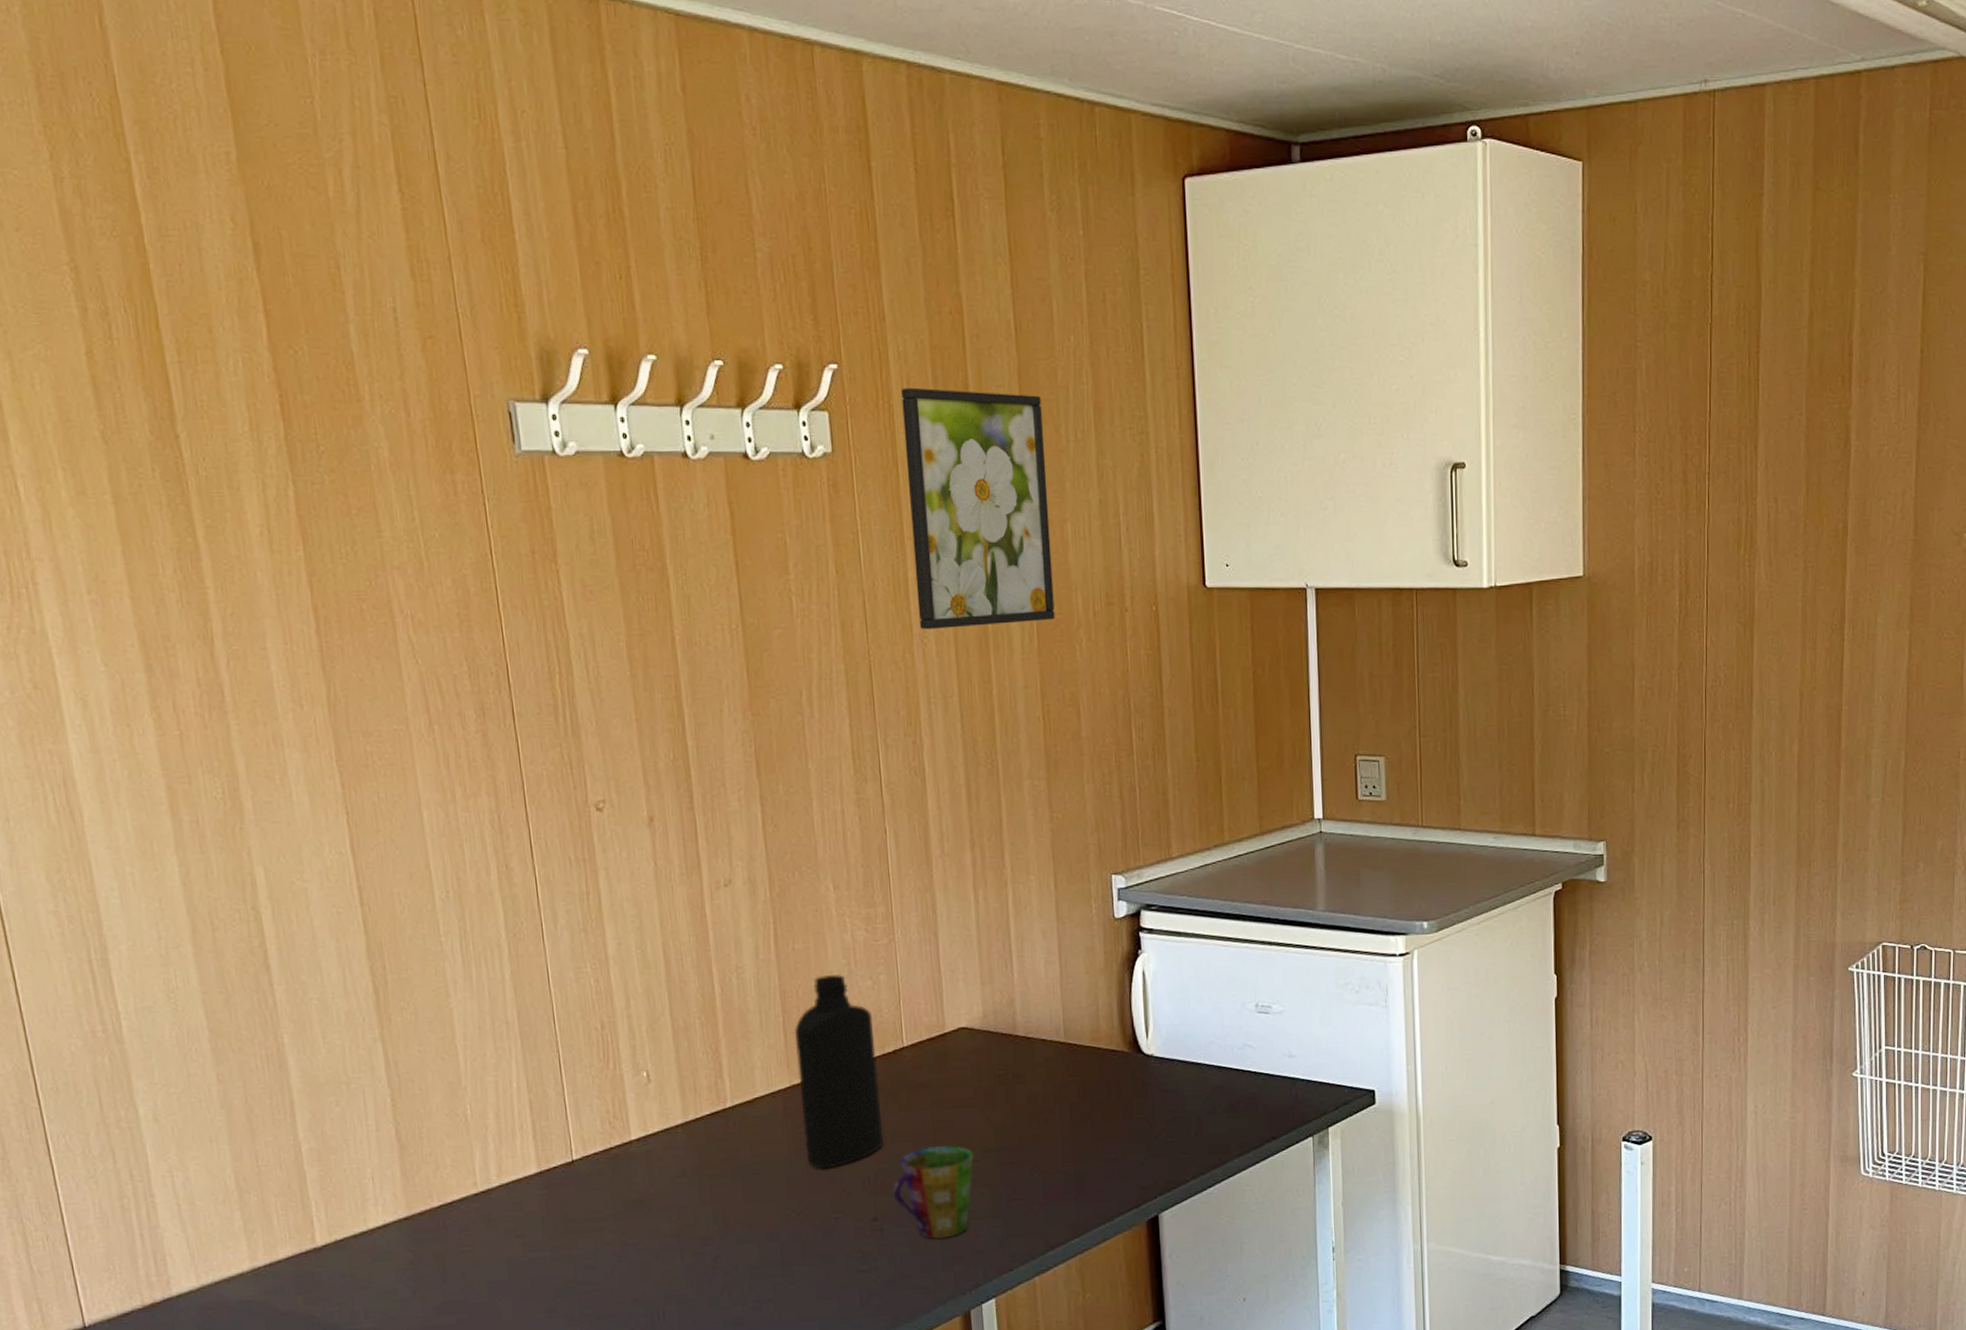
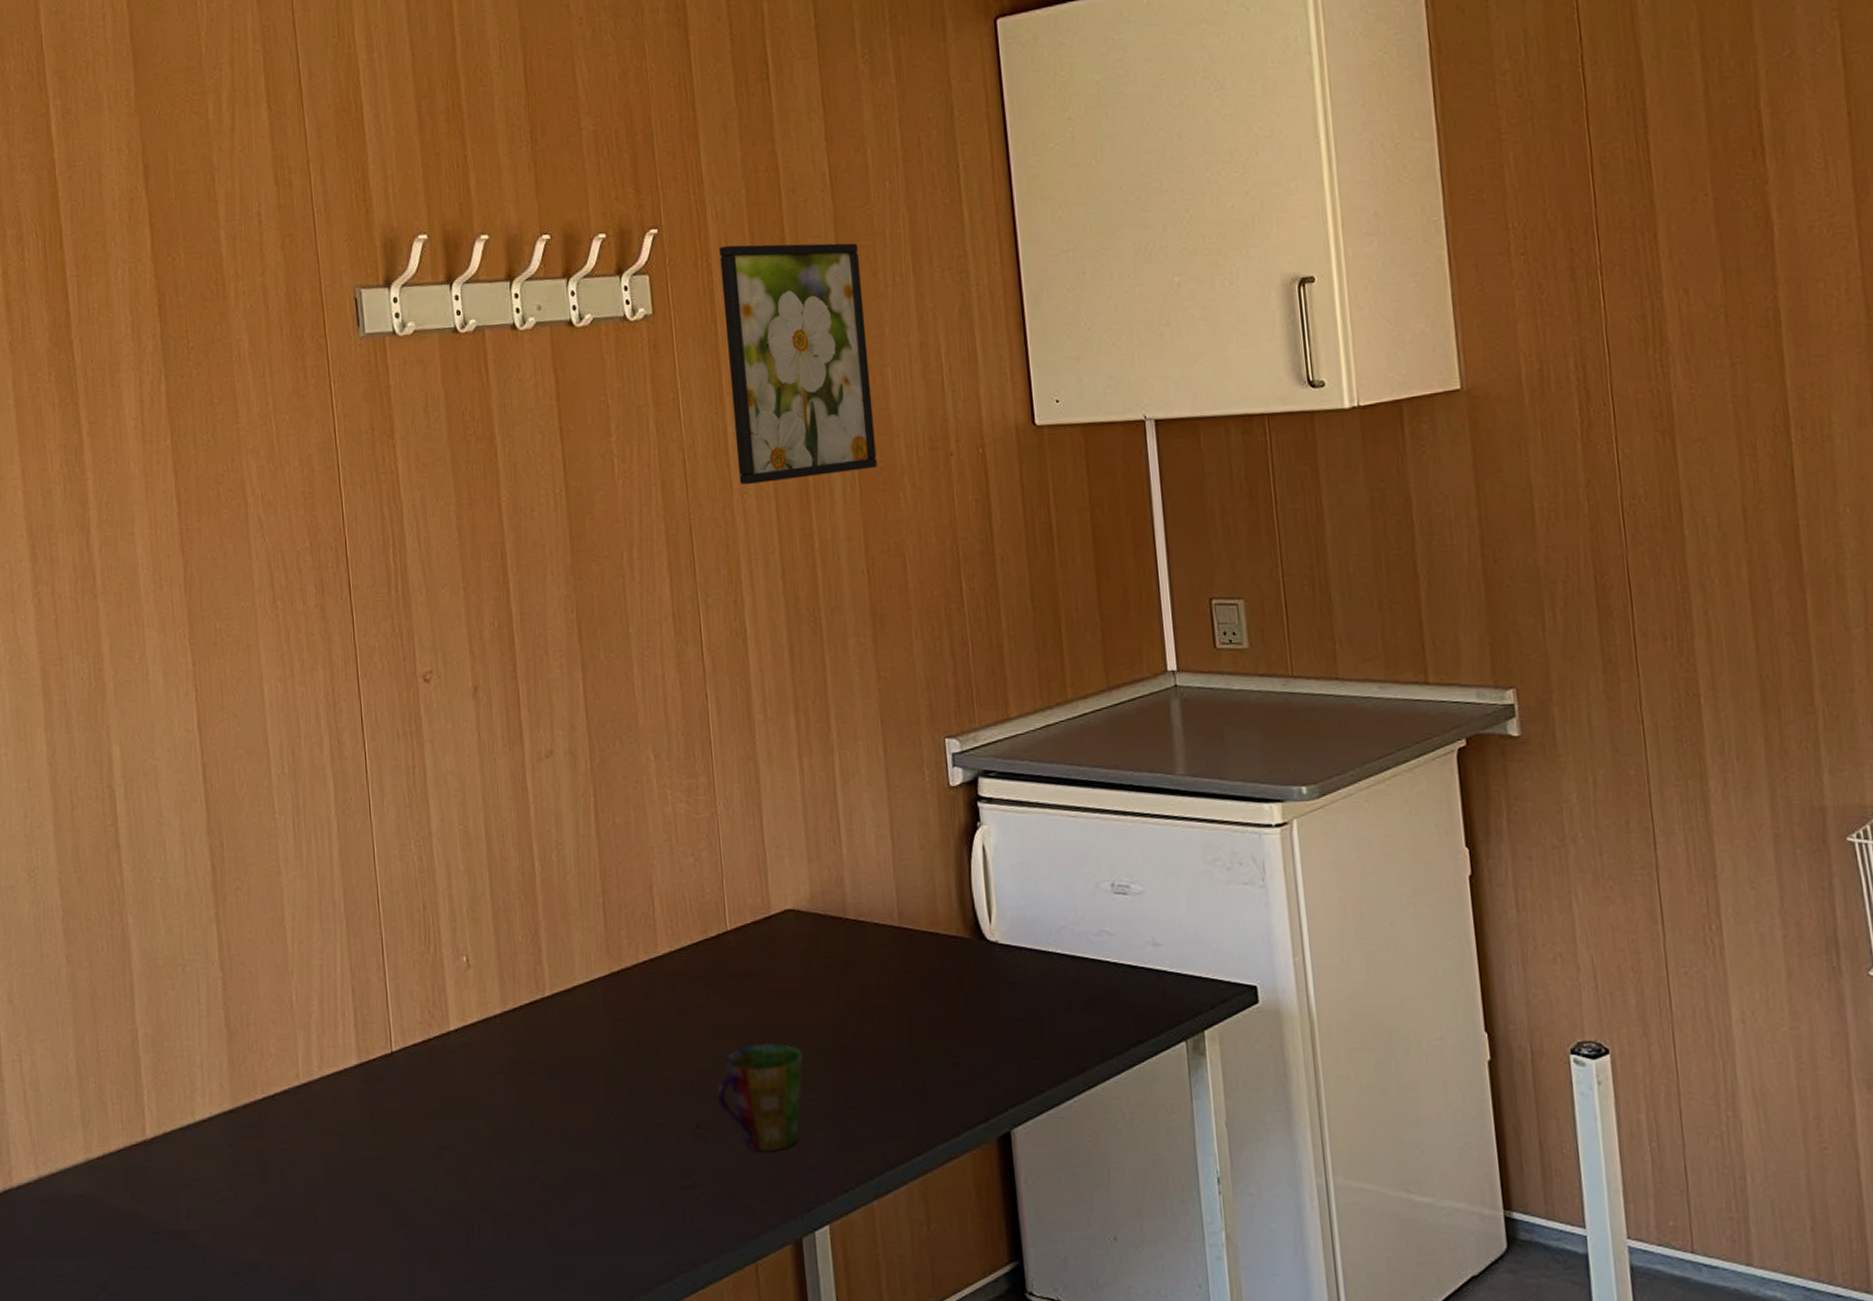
bottle: present [795,973,884,1169] -> none [614,850,707,1067]

